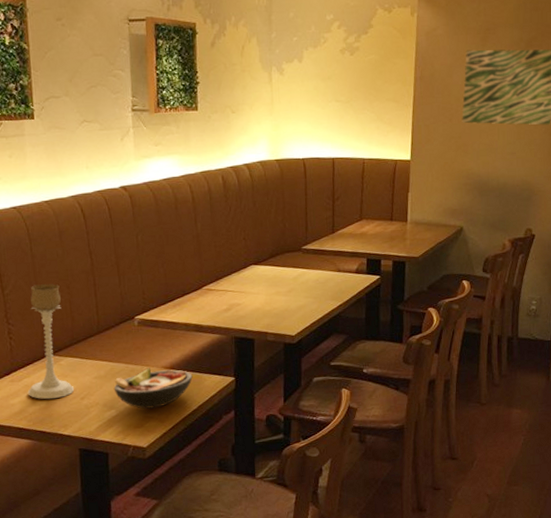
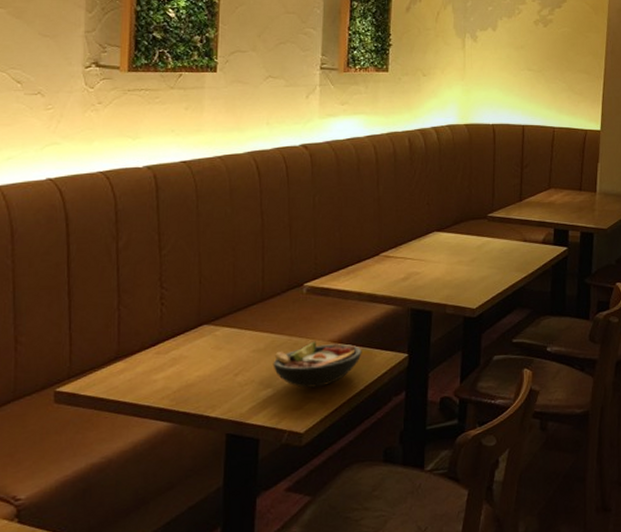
candle holder: present [27,284,75,400] -> none [174,245,229,376]

